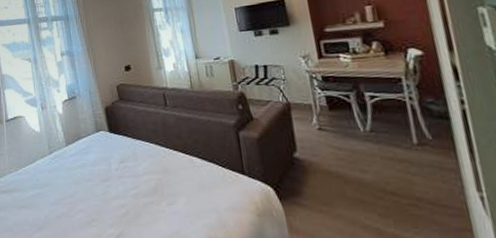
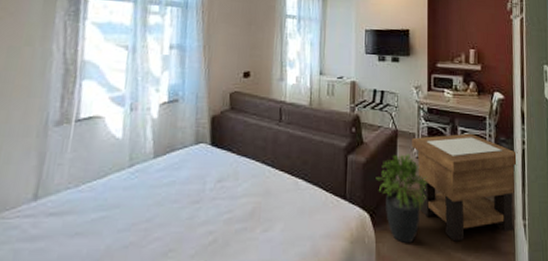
potted plant: none [273,126,339,218] -> present [376,154,428,244]
side table: none [308,97,465,216] -> present [412,133,518,242]

